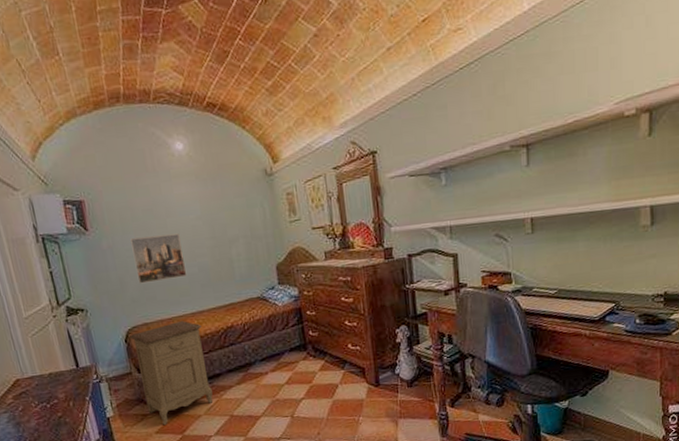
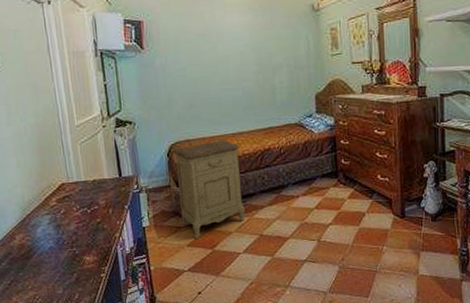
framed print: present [130,233,187,284] -> none [182,58,232,102]

